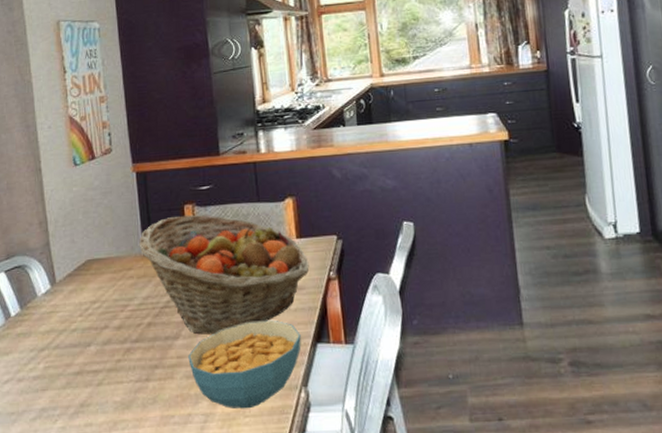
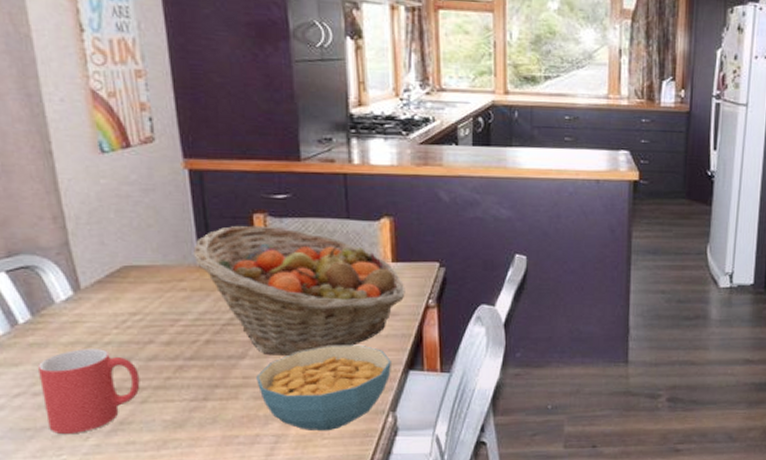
mug: none [22,336,97,418] -> present [37,349,140,435]

